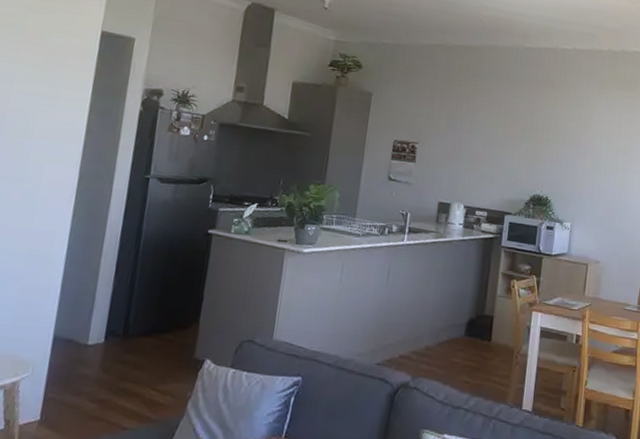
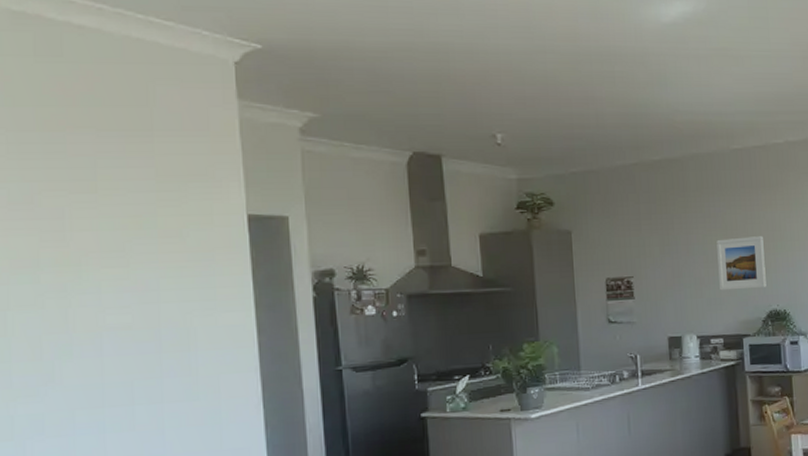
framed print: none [492,123,539,173] -> present [716,236,767,291]

